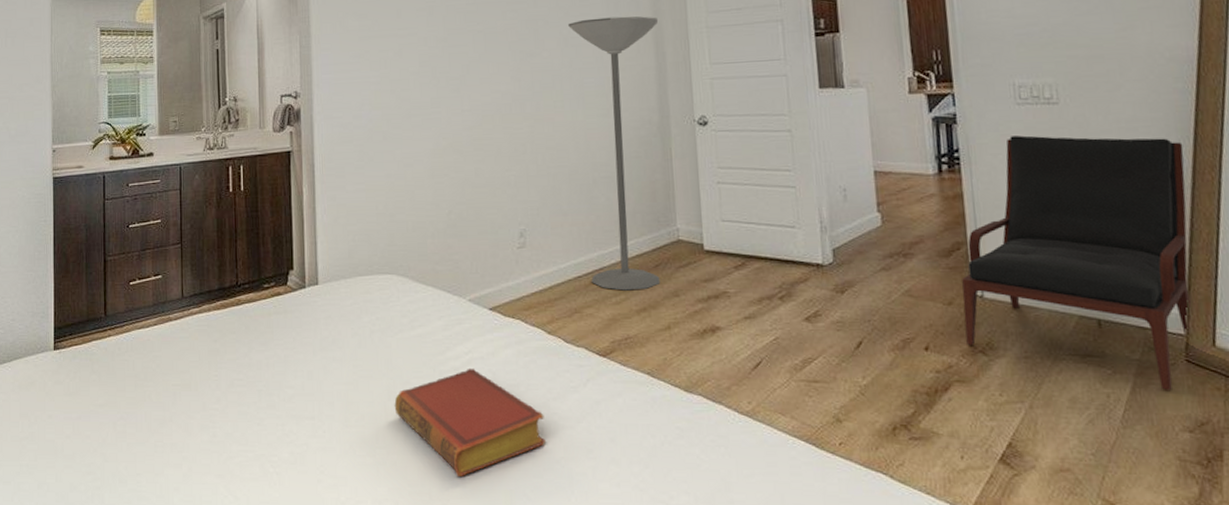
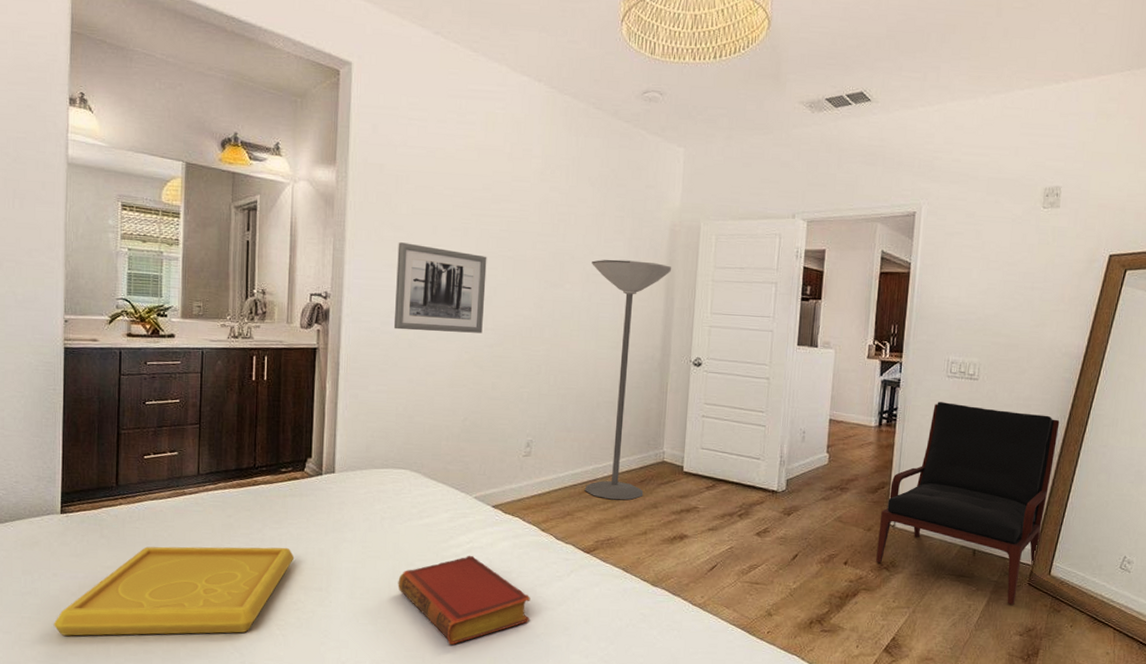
serving tray: none [50,372,284,484] -> present [53,546,295,636]
wall art: none [363,30,459,122] -> present [394,242,487,333]

